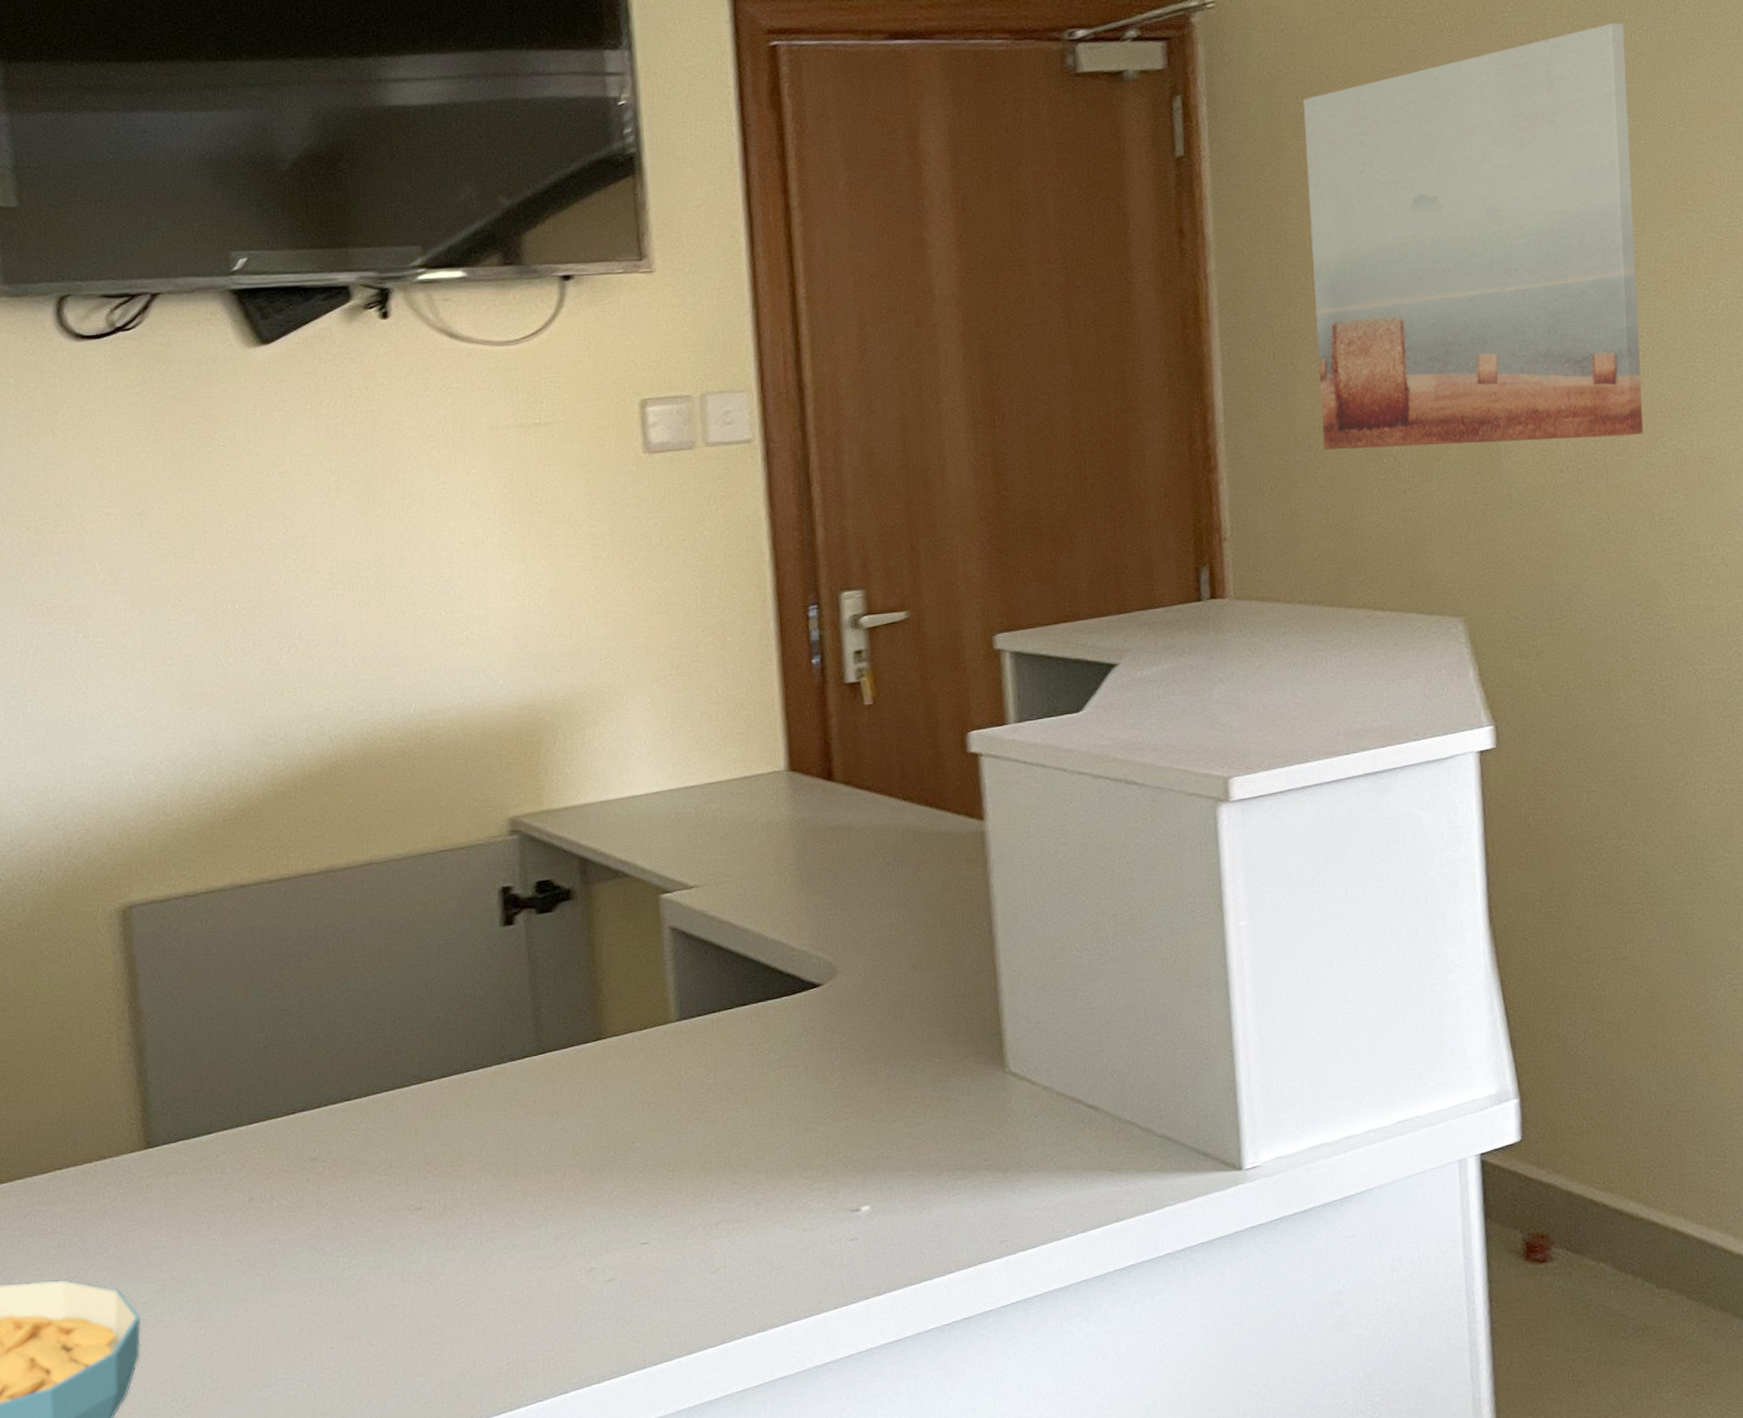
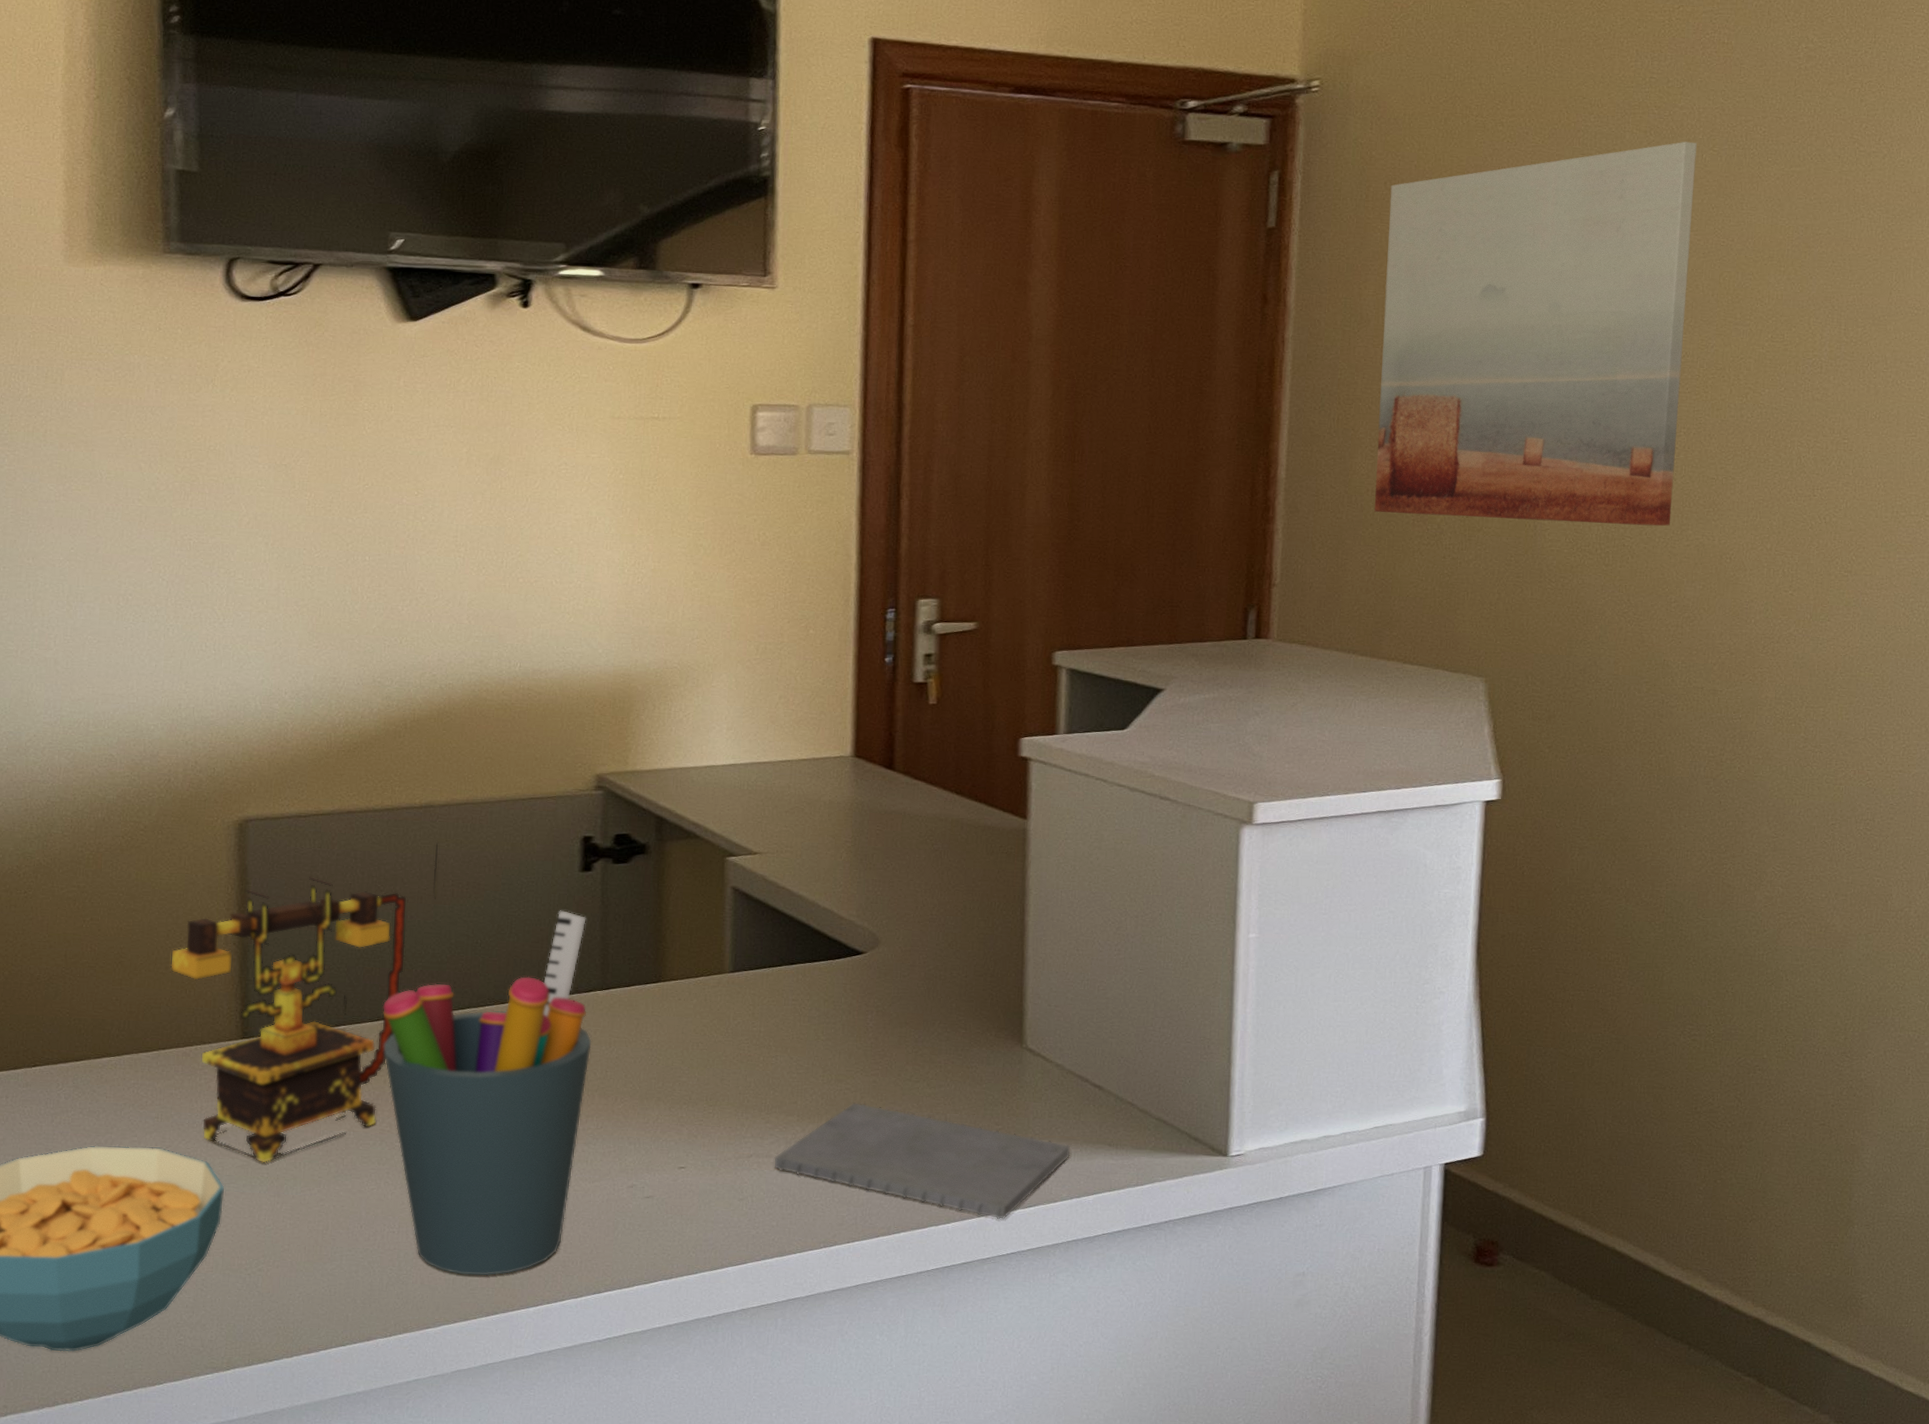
telephone: none [60,910,346,1286] -> present [170,842,438,1163]
pen holder: none [298,971,532,1389] -> present [383,910,592,1276]
notepad: none [745,1151,1070,1265] -> present [774,1102,1071,1219]

